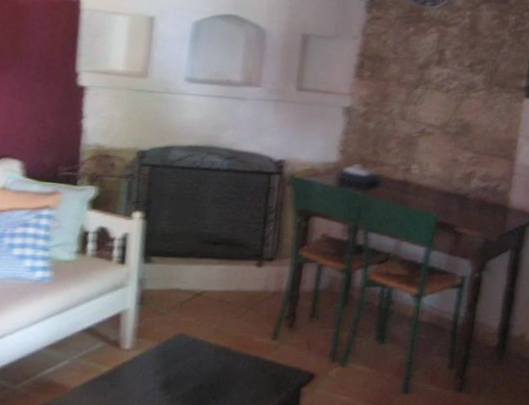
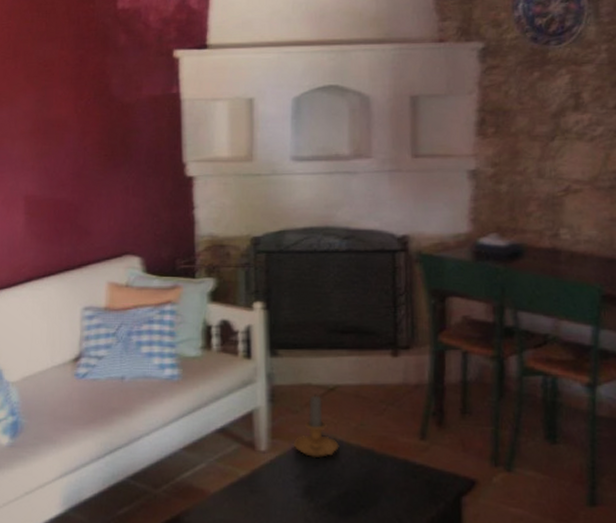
candle: none [156,298,200,356] -> present [293,394,339,459]

